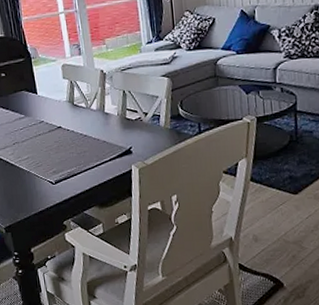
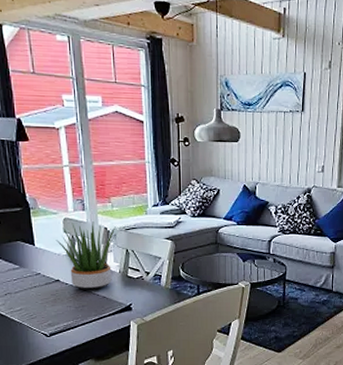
potted plant: none [56,65,112,135] -> present [55,221,116,290]

